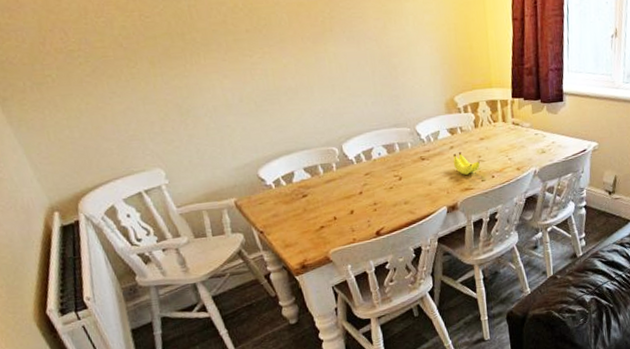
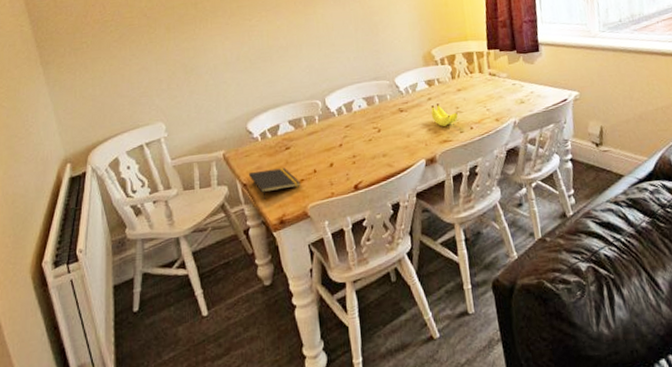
notepad: none [264,215,321,246] -> present [248,167,300,200]

